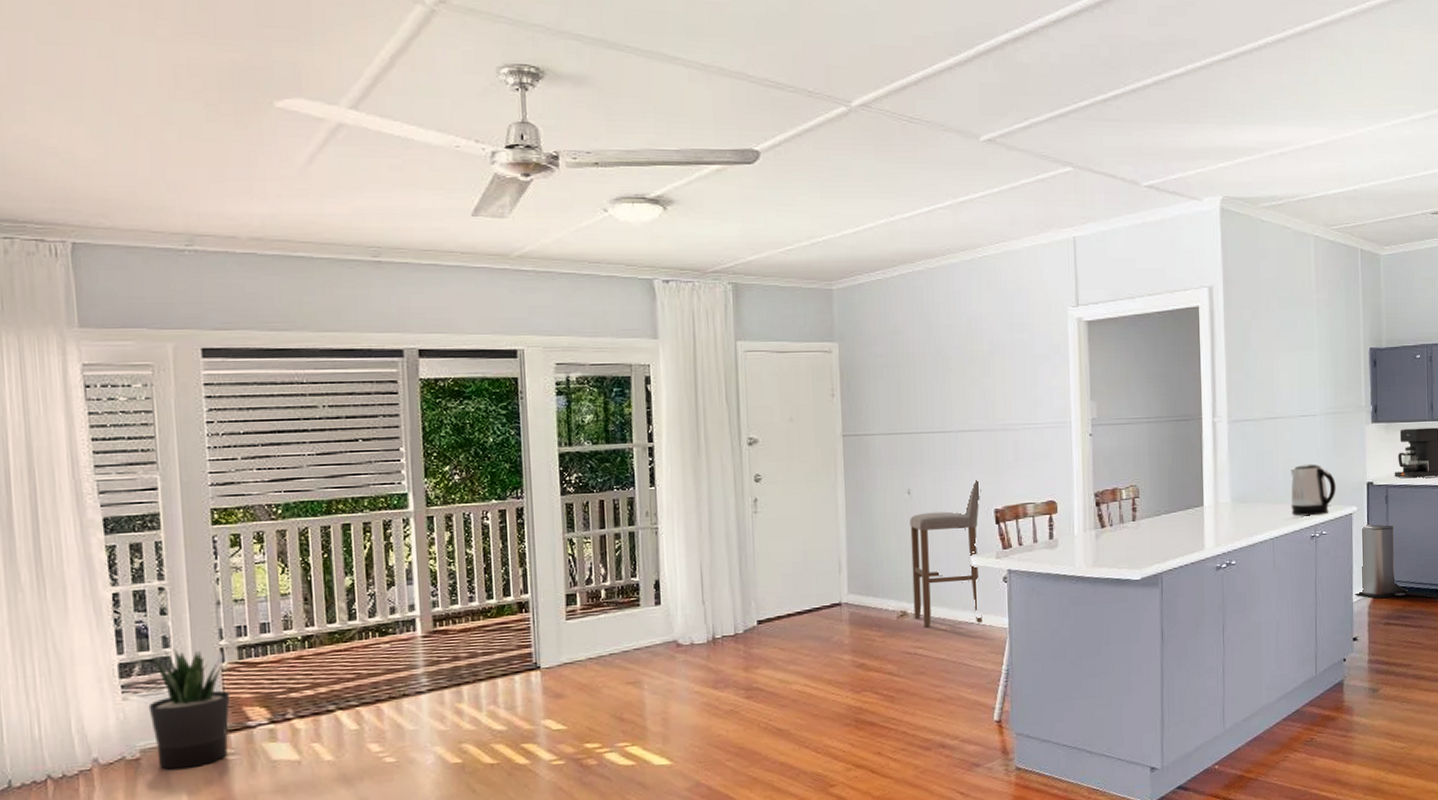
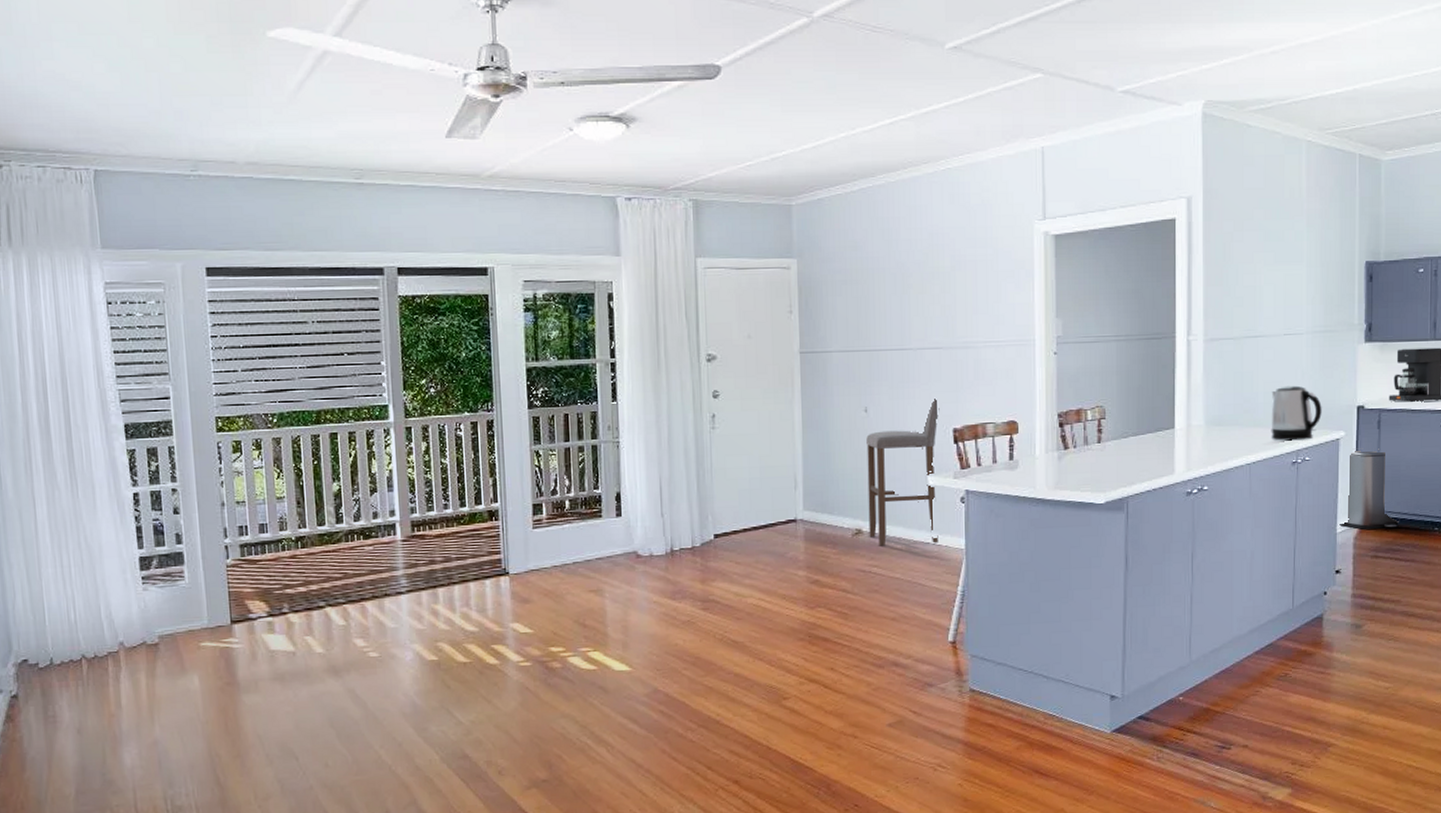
planter: present [148,647,230,770] -> none [165,543,234,655]

